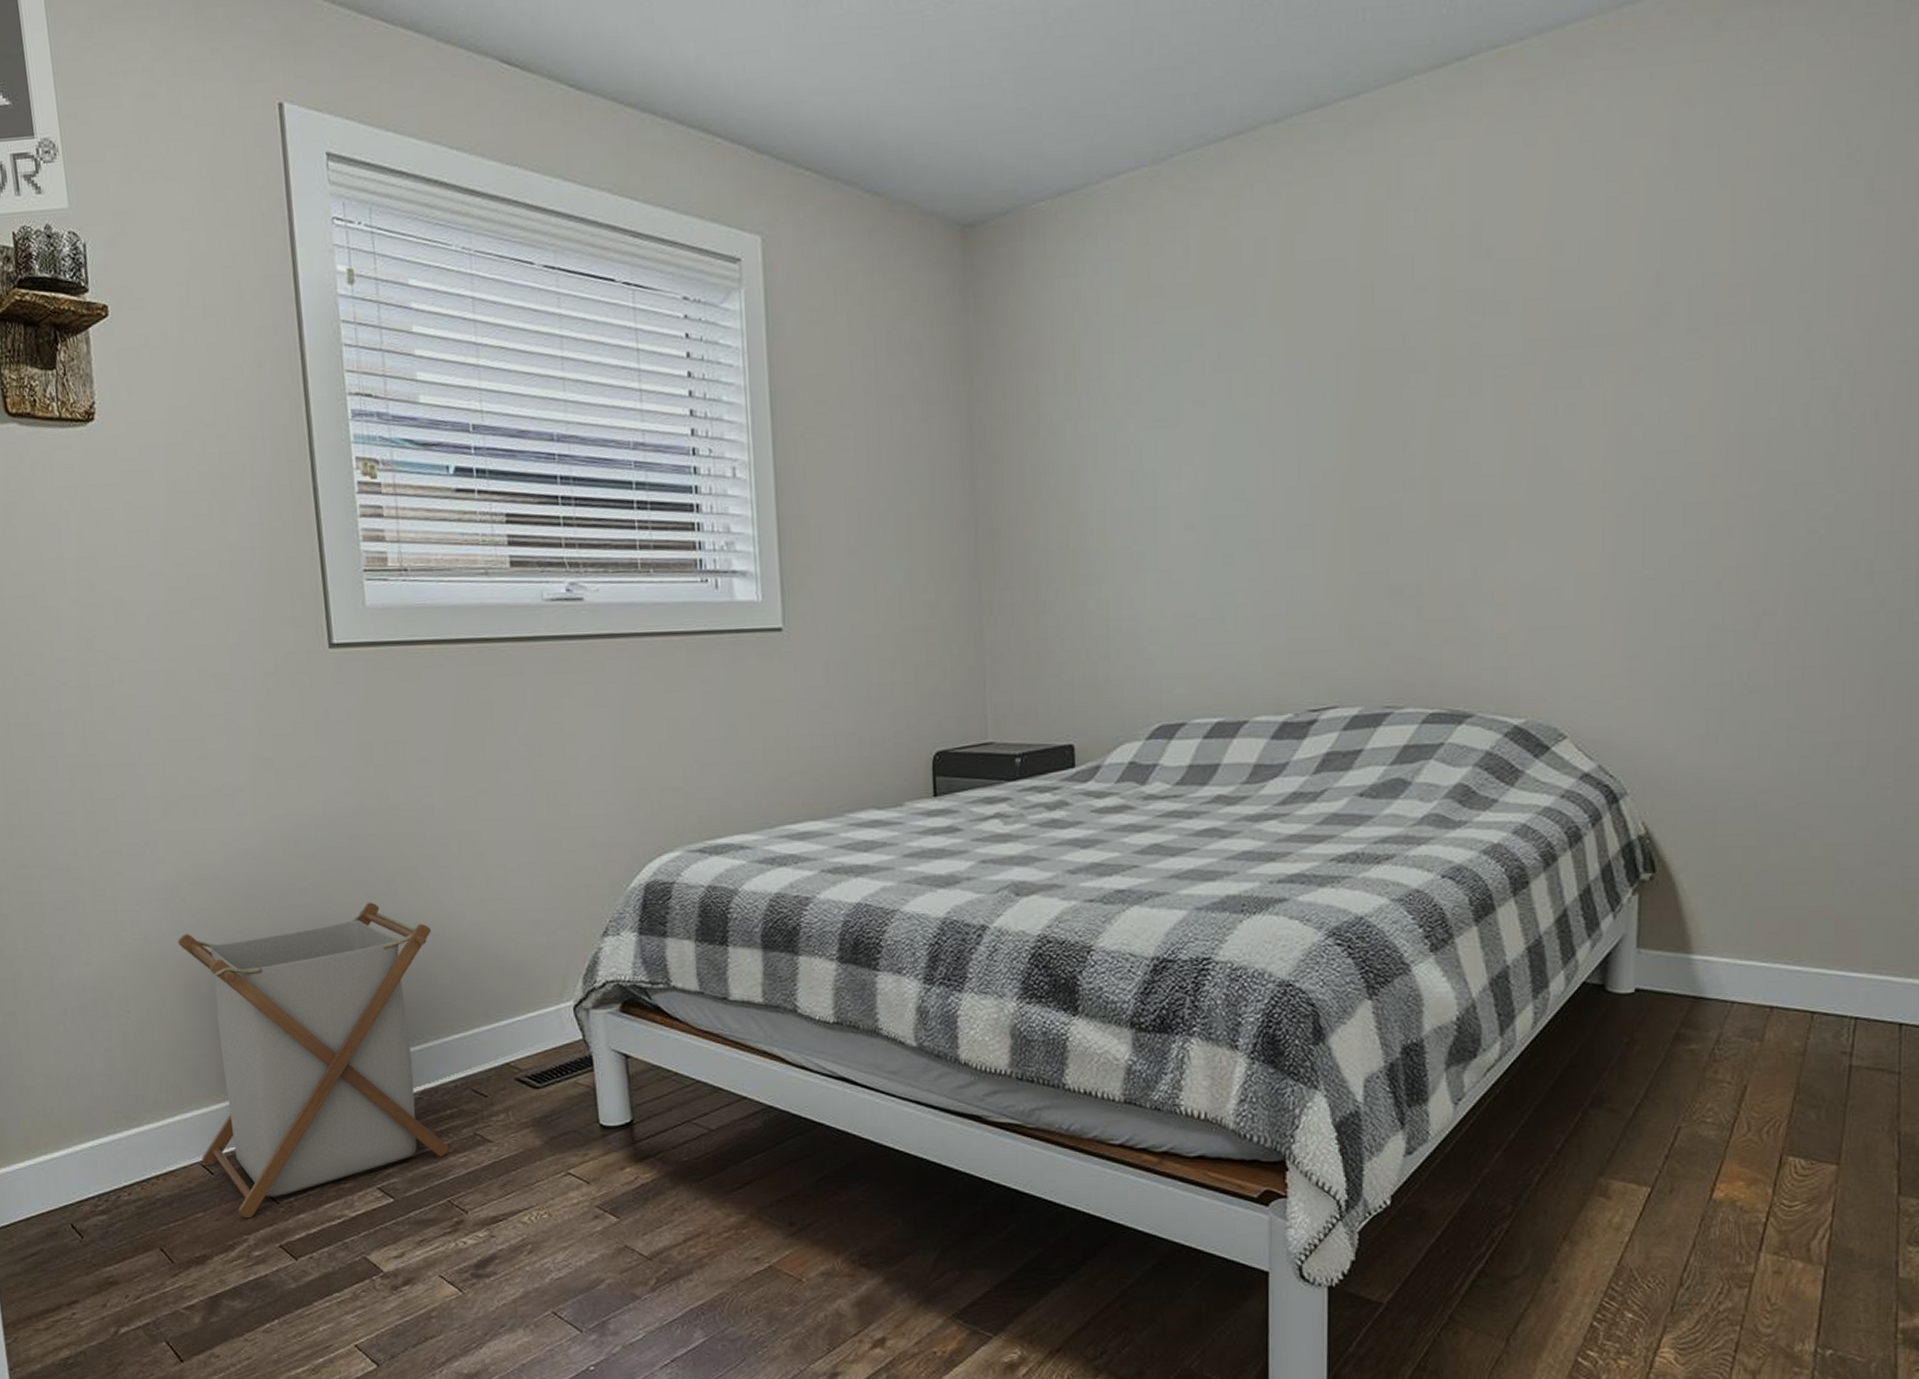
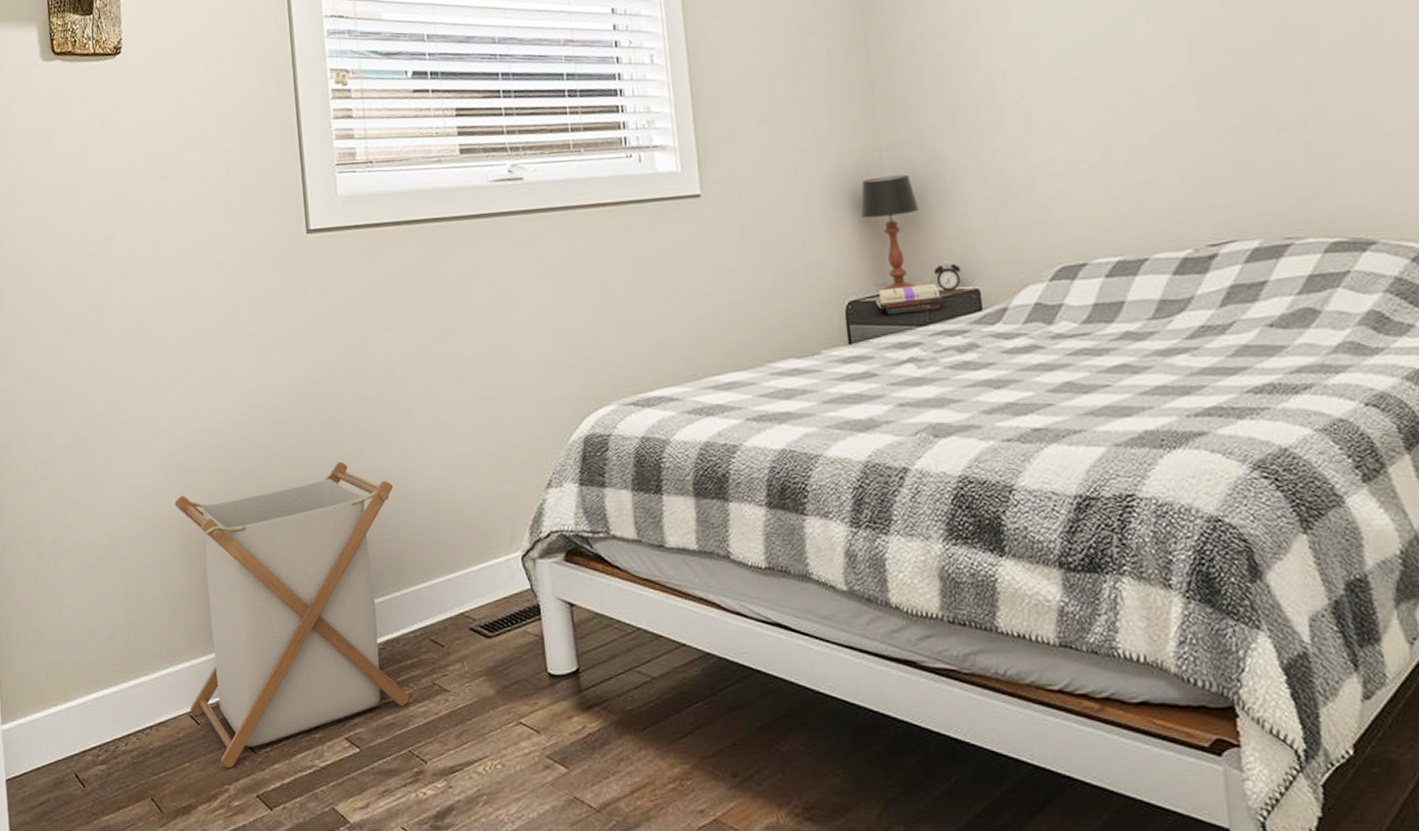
table lamp: none [955,618,1018,742] -> present [860,174,920,291]
books: none [965,737,1037,768] -> present [875,284,944,315]
alarm clock: none [1028,714,1059,750] -> present [934,261,966,296]

